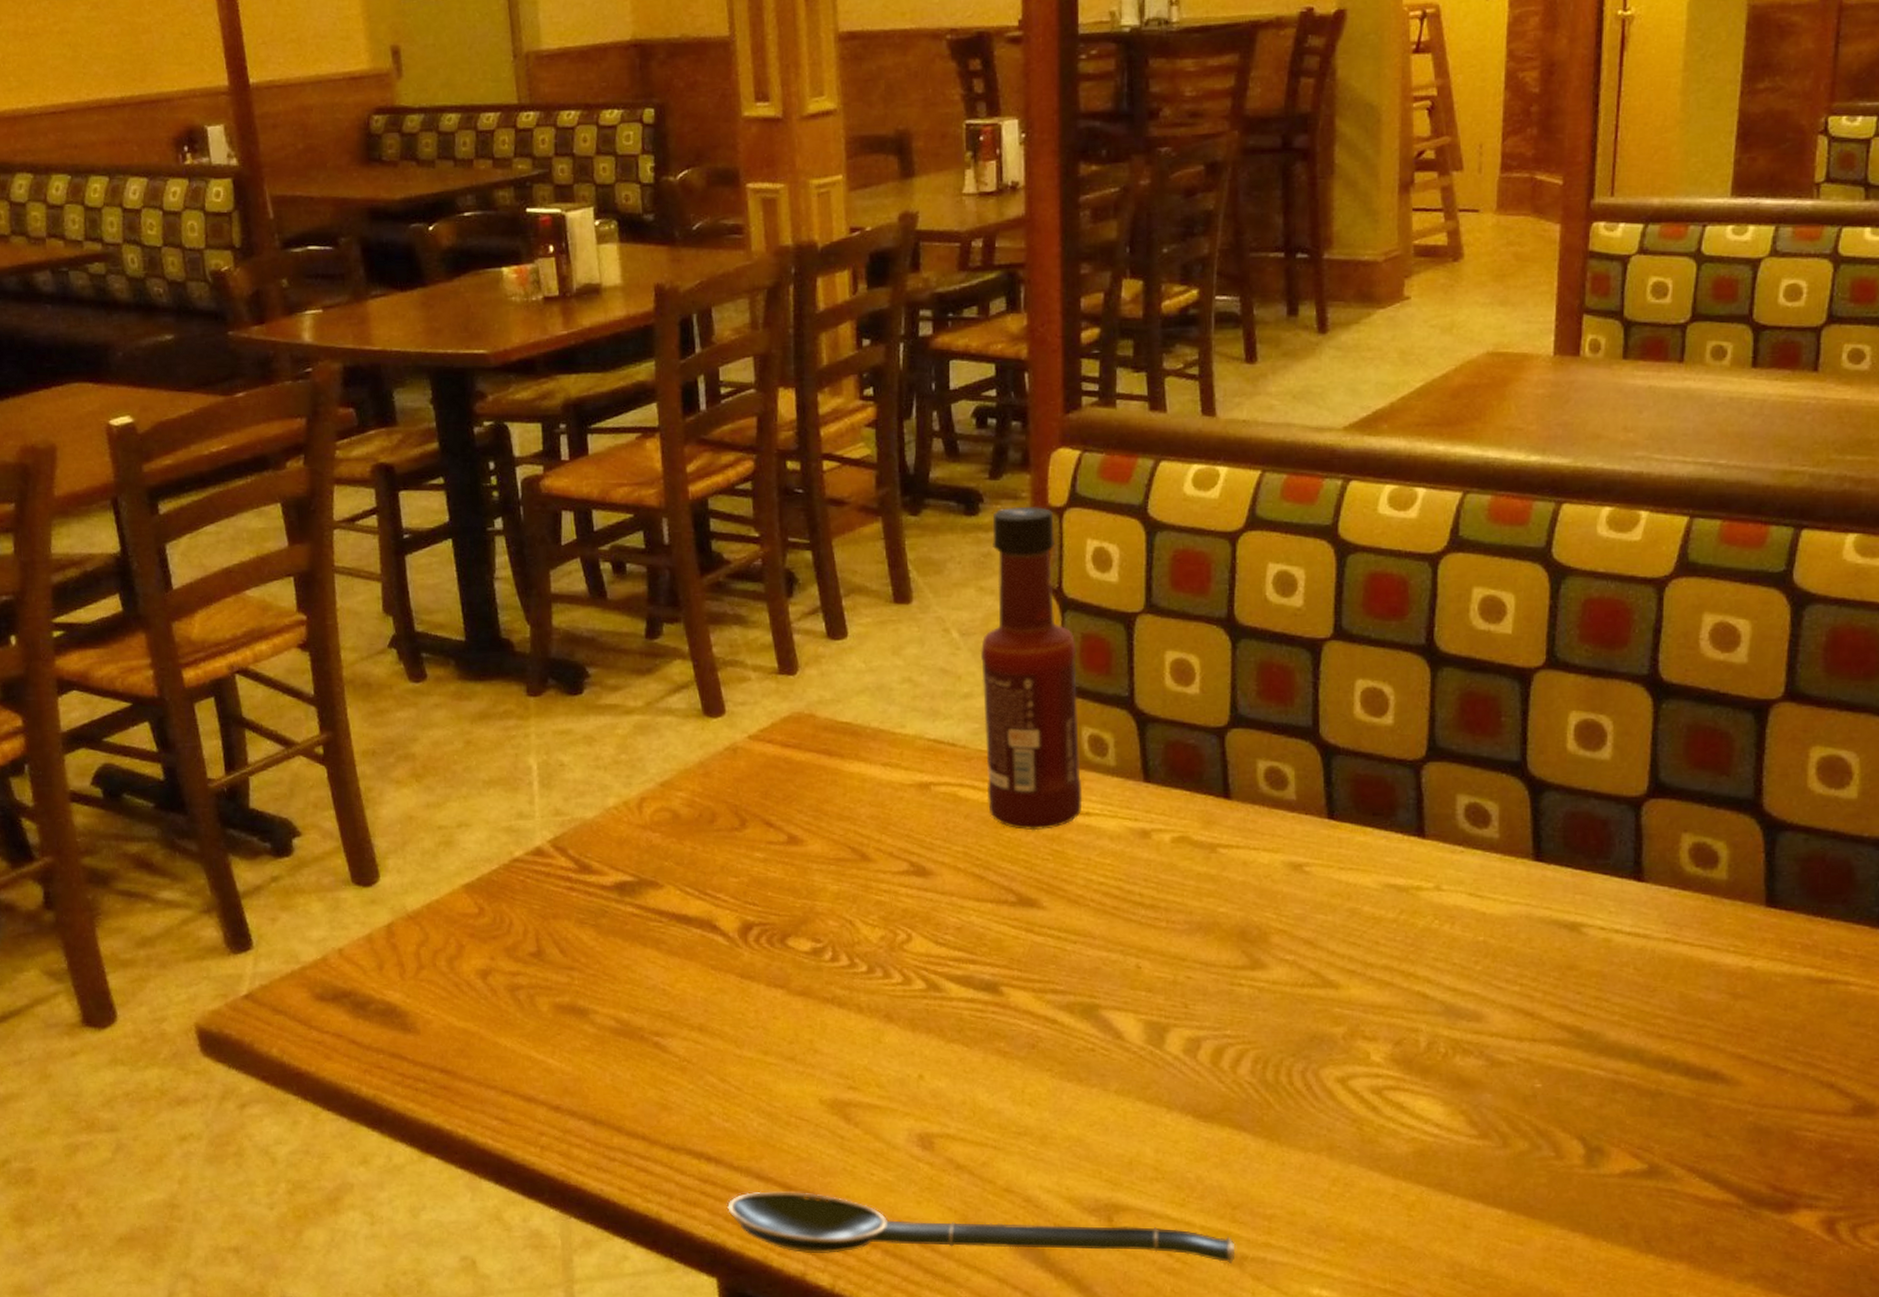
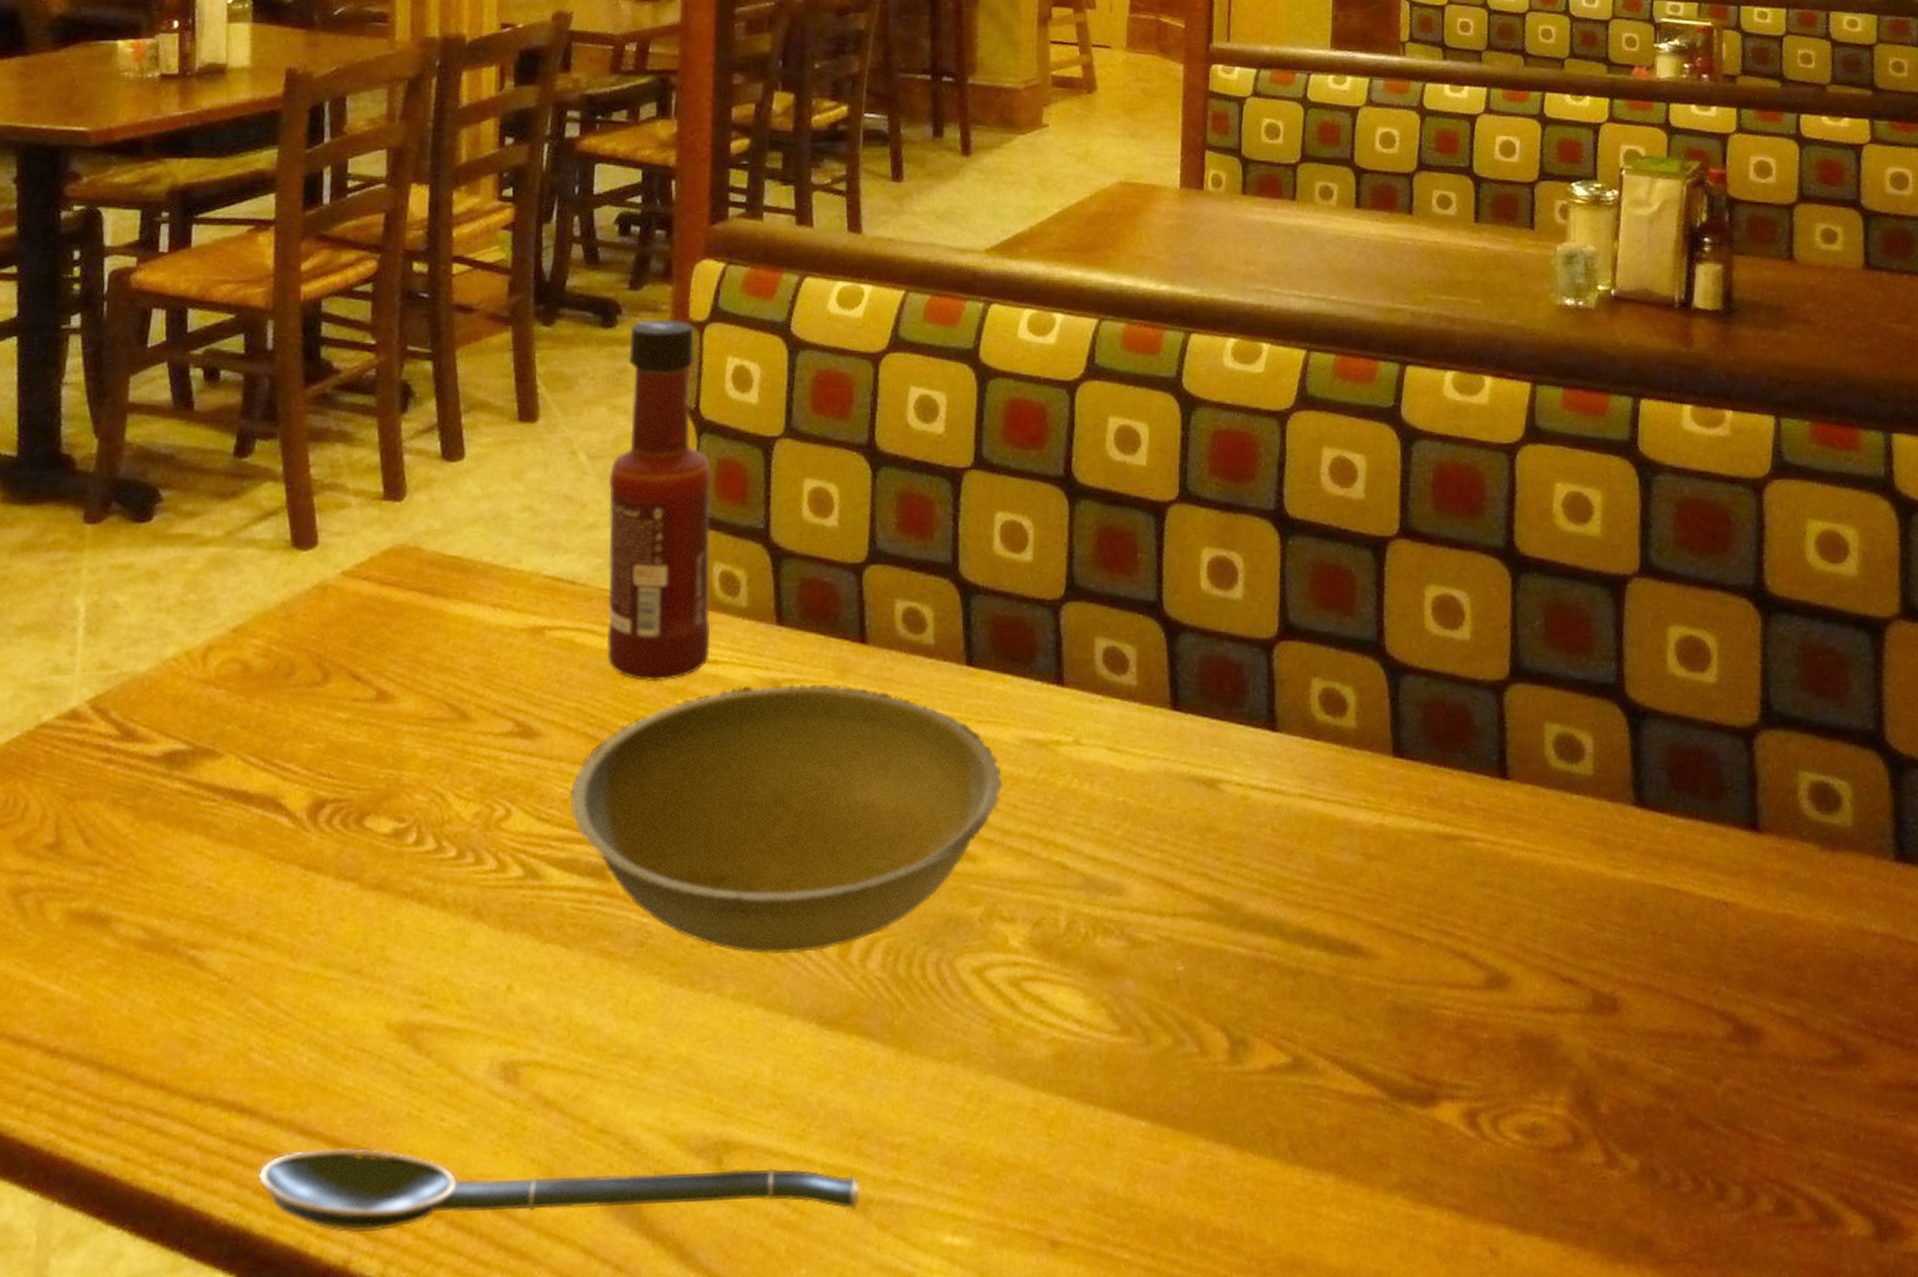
bowl: none [962,833,1365,1059] -> present [570,683,1003,954]

